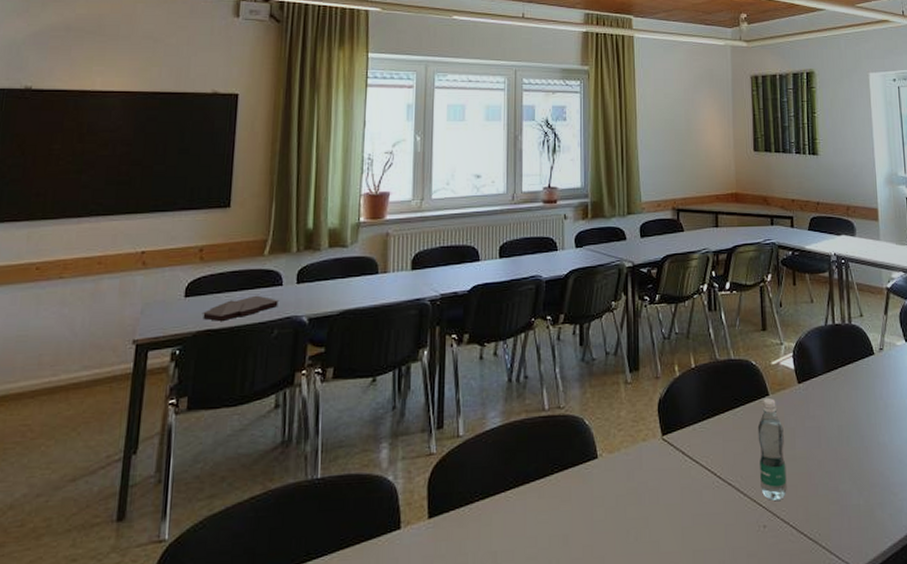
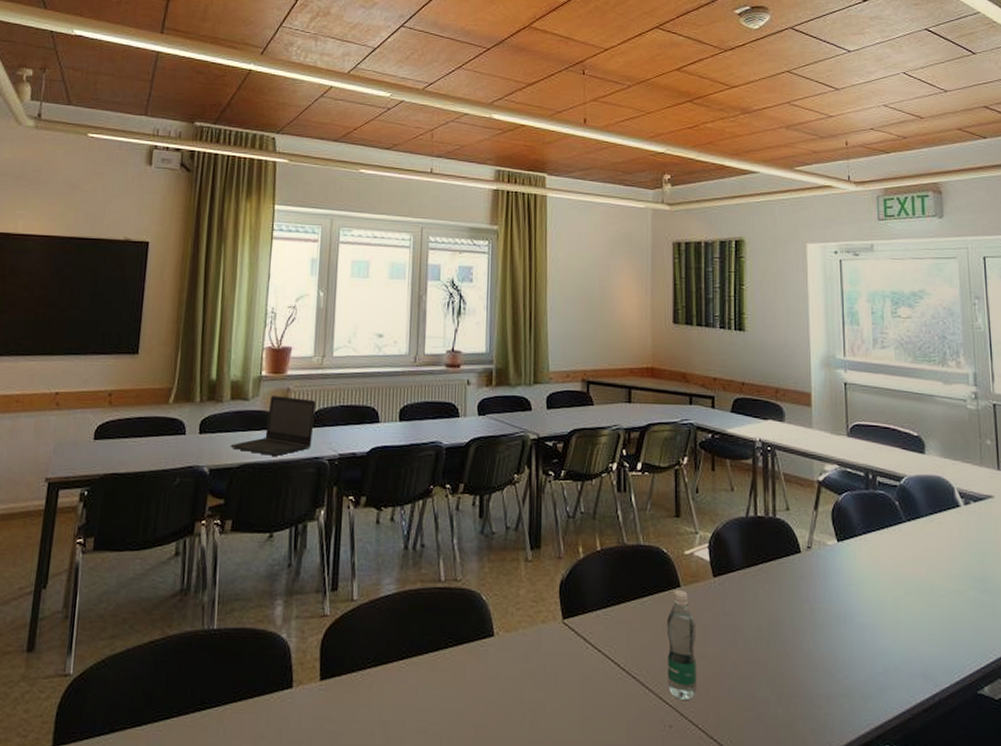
papers: present [202,295,280,321] -> none [109,442,183,466]
laptop: none [329,241,415,300] -> present [230,396,316,456]

